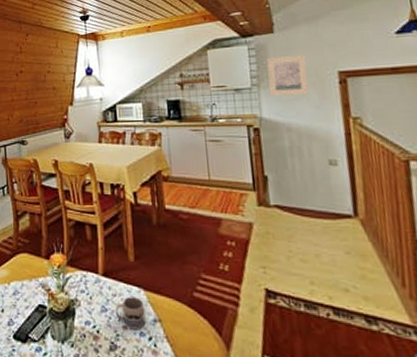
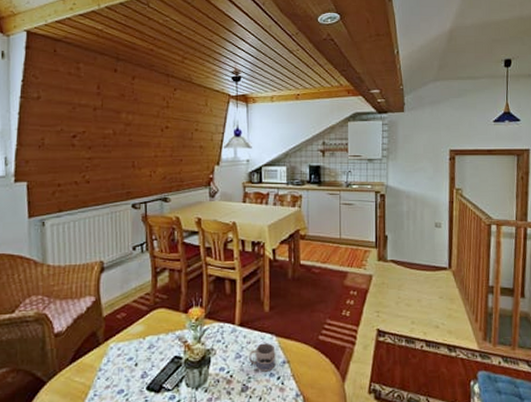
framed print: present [266,54,309,97] -> none [395,132,427,168]

